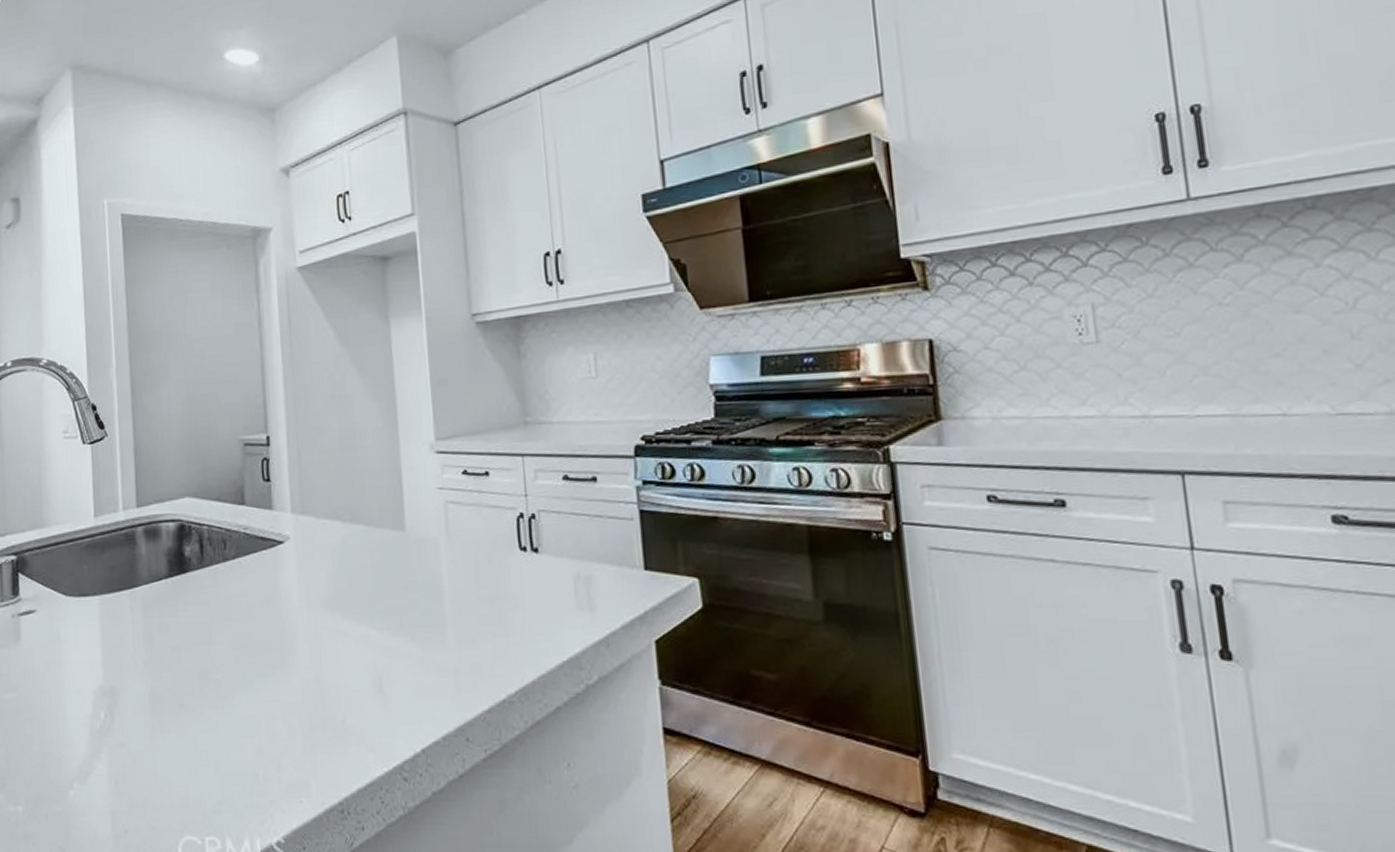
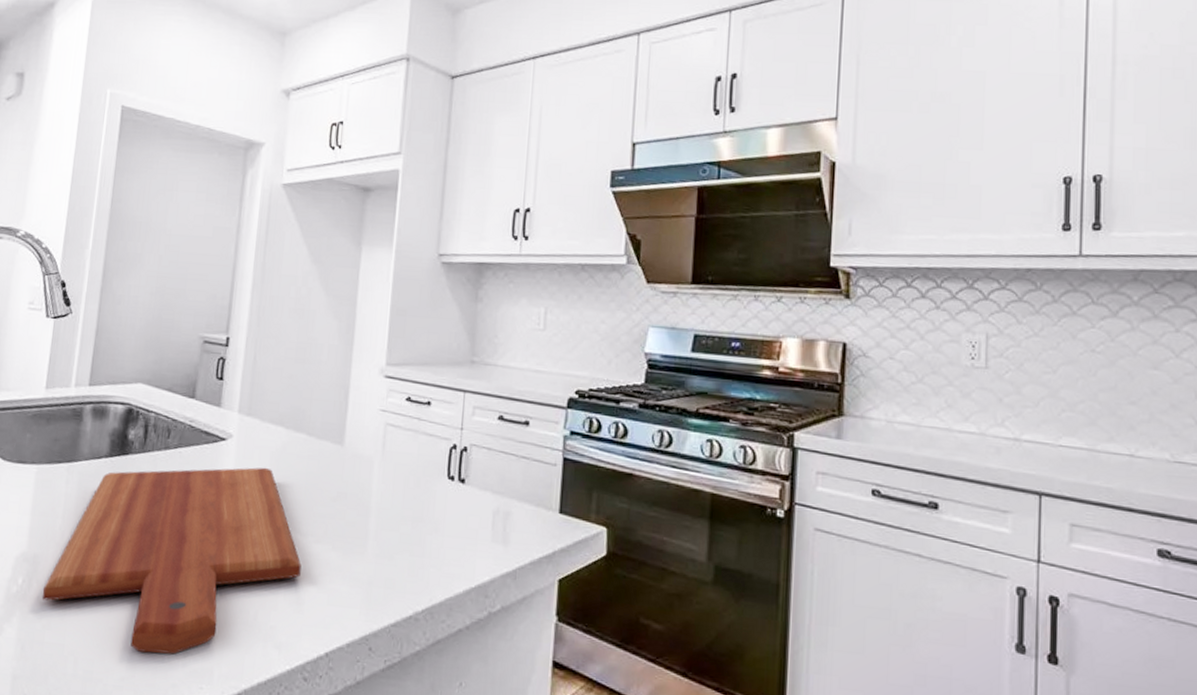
cutting board: none [126,565,383,772] -> present [41,467,302,655]

